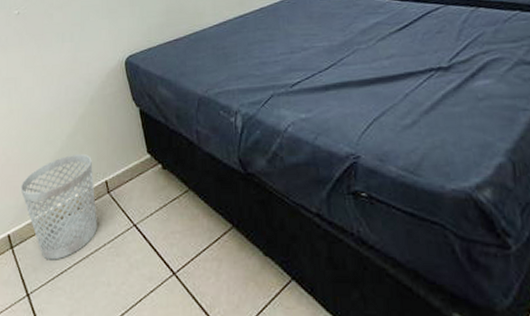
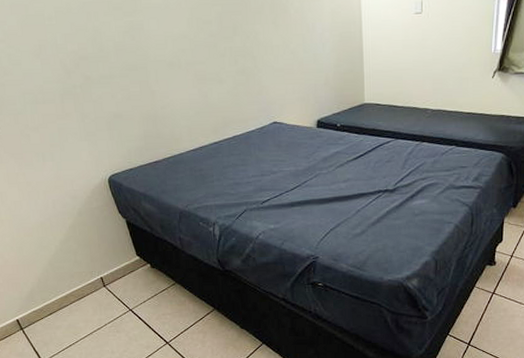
wastebasket: present [20,154,97,260] -> none [21,257,98,337]

